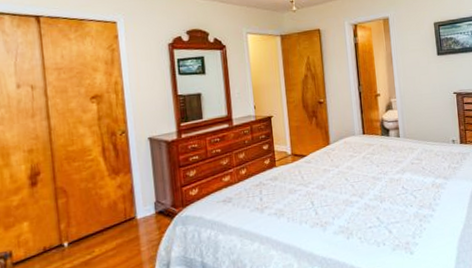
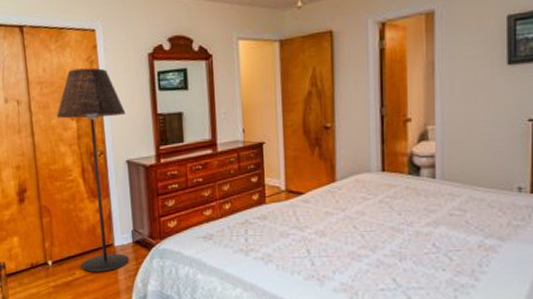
floor lamp: none [75,55,152,248] -> present [56,67,129,272]

